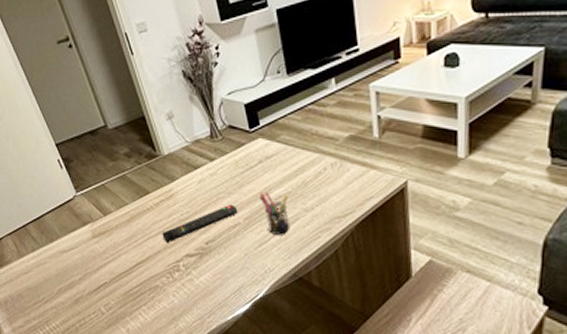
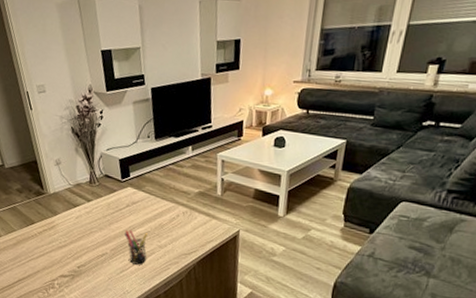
remote control: present [162,204,238,243] -> none [42,237,106,265]

